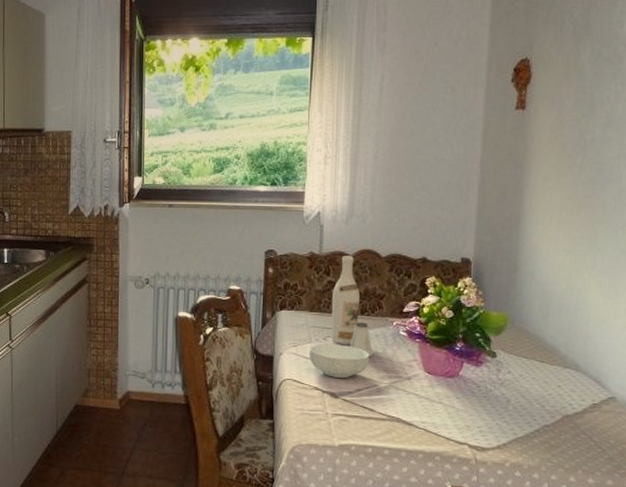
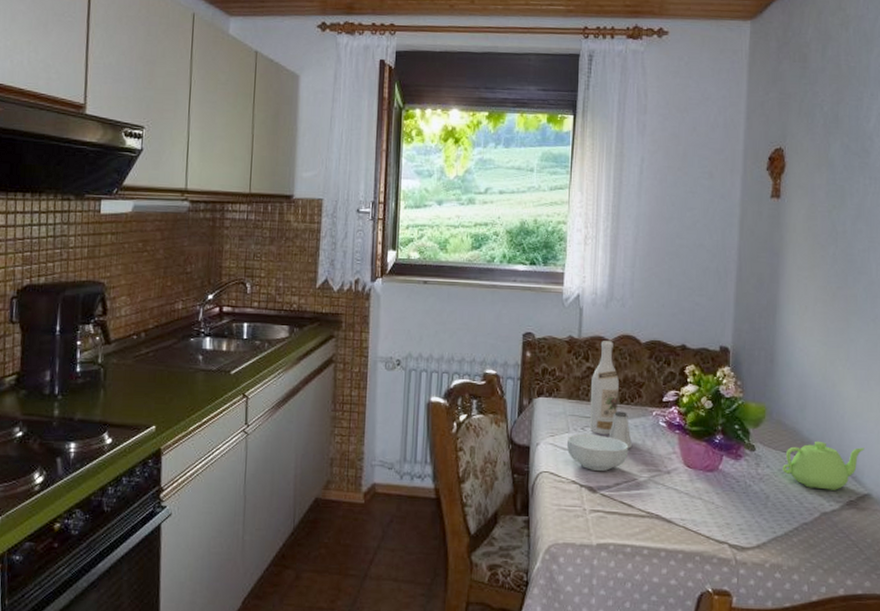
teapot: none [524,347,610,394] -> present [782,440,865,490]

